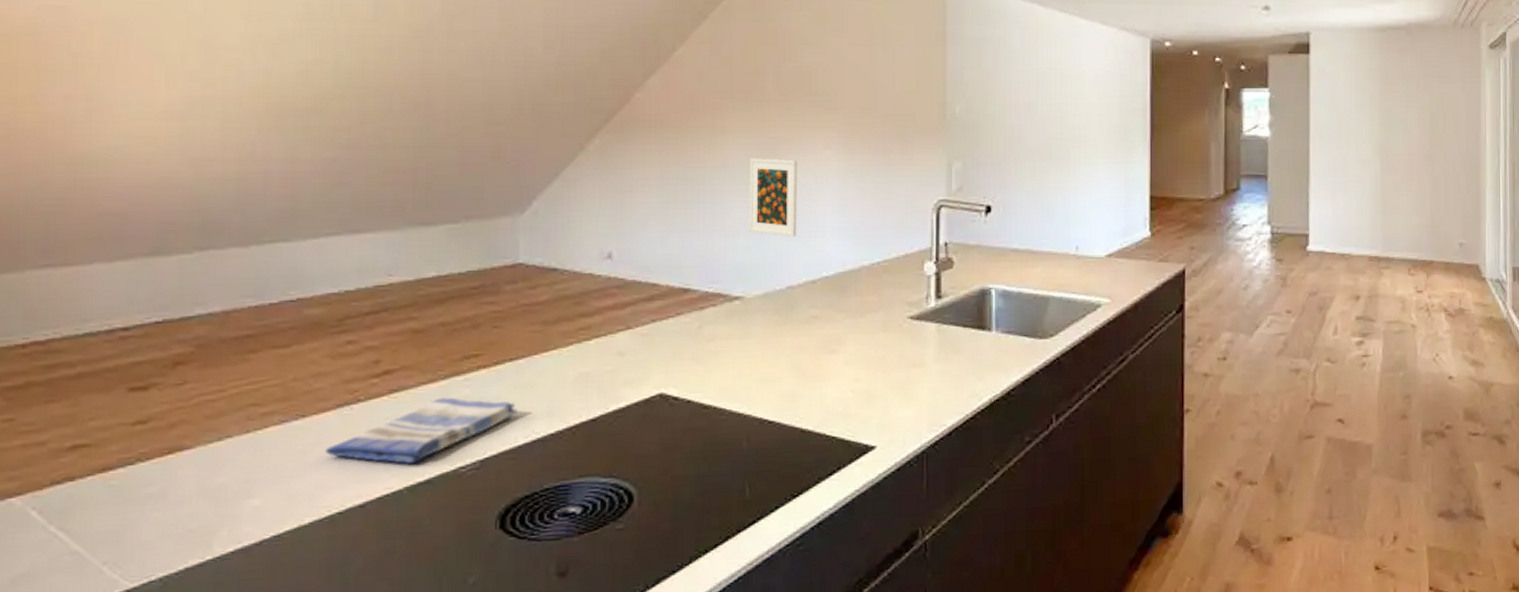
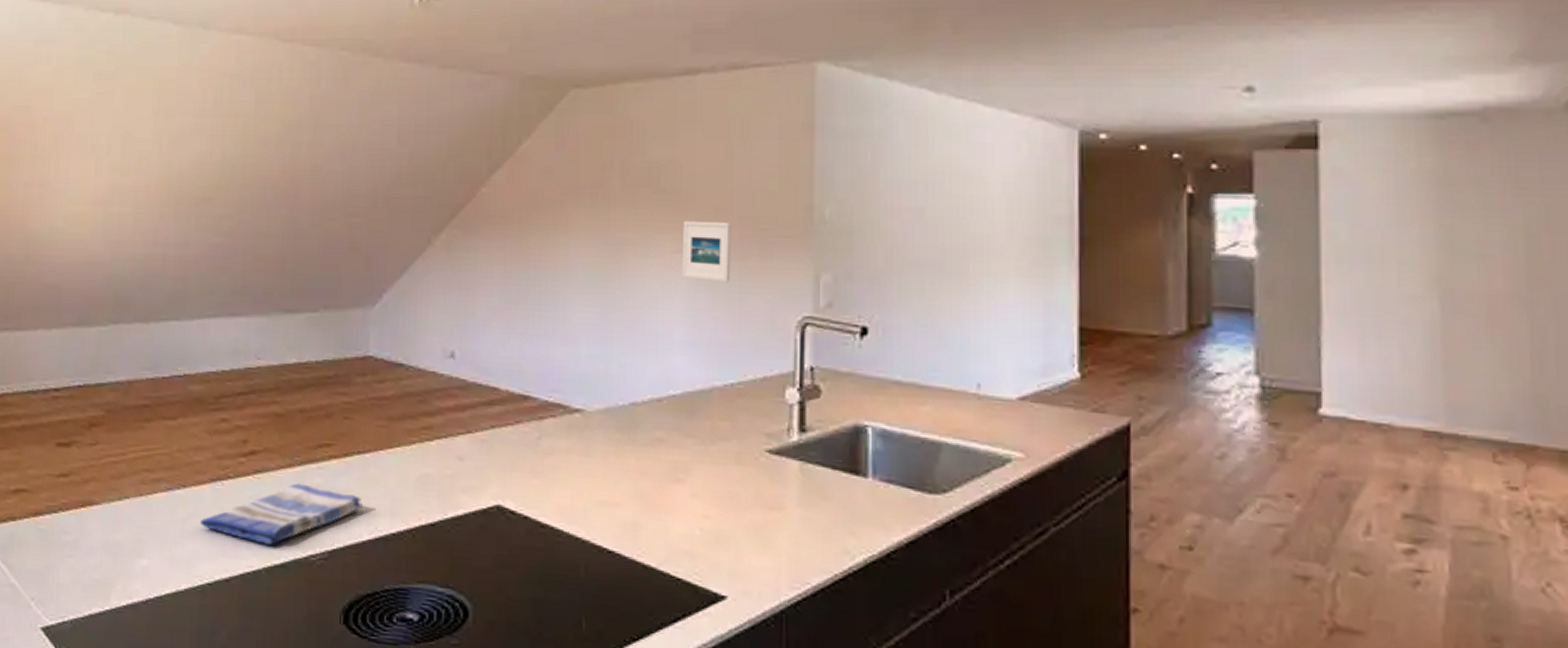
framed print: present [749,158,797,237] -> none [591,260,643,349]
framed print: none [833,119,876,174] -> present [682,220,731,283]

